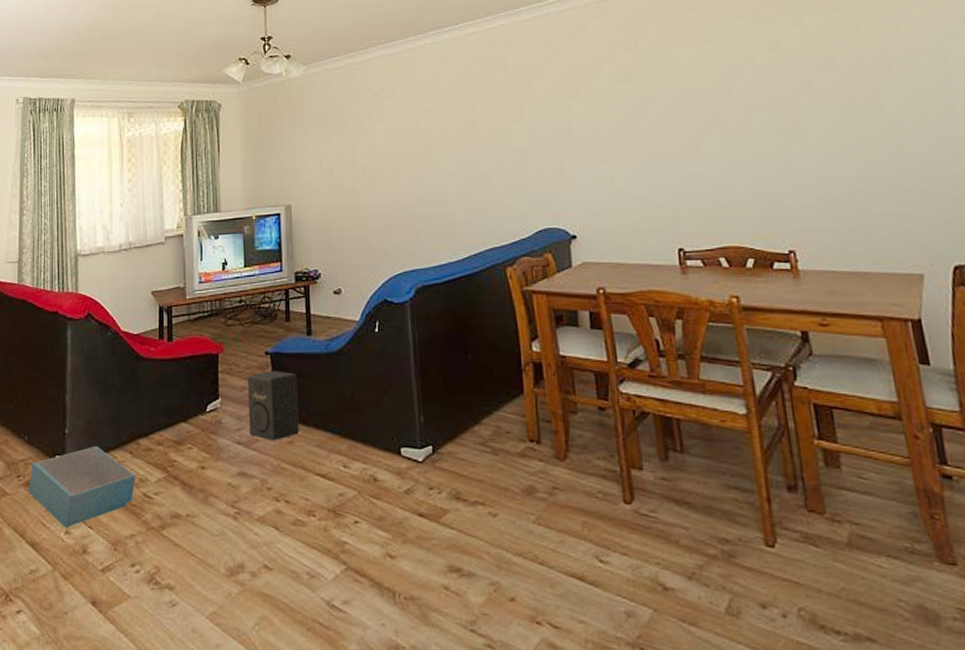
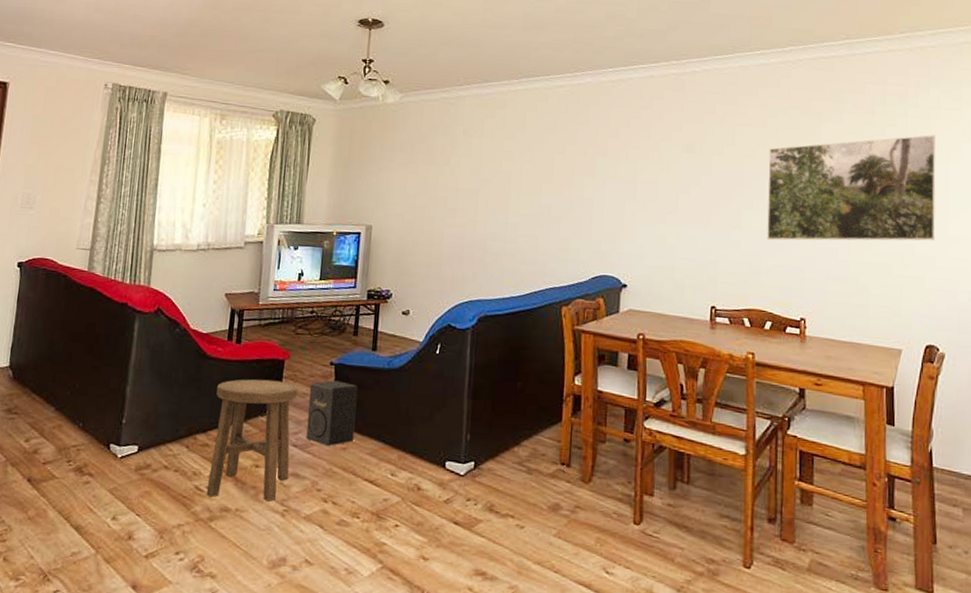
storage bin: present [28,445,135,528] -> none [78,437,189,515]
stool: none [154,376,237,506] -> present [206,379,298,503]
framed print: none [719,23,942,168] -> present [767,135,936,241]

